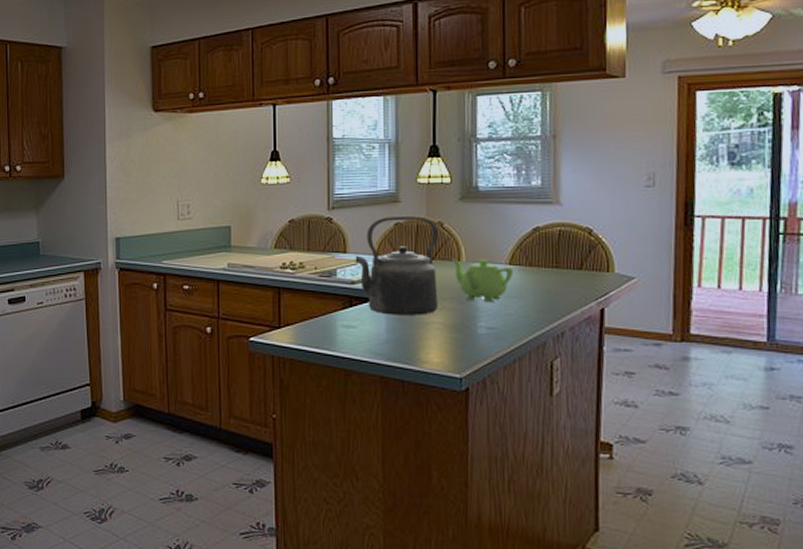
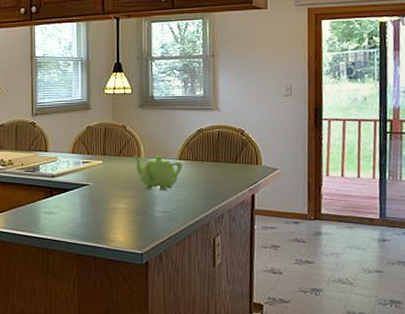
kettle: present [355,216,438,315] -> none [55,121,123,203]

